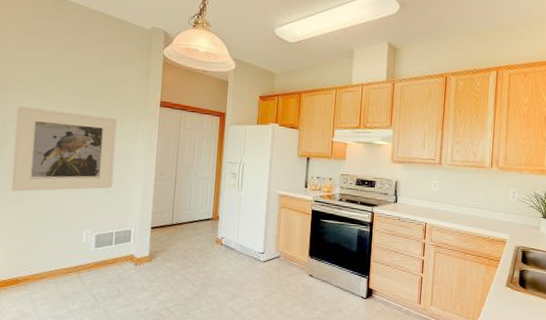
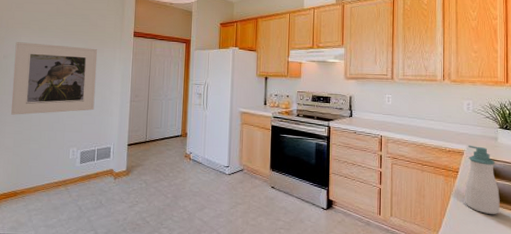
soap bottle: none [504,234,538,304] -> present [465,145,500,215]

